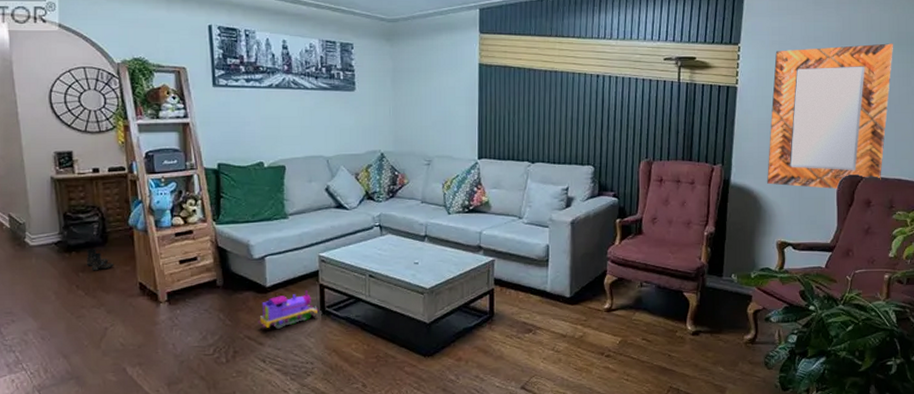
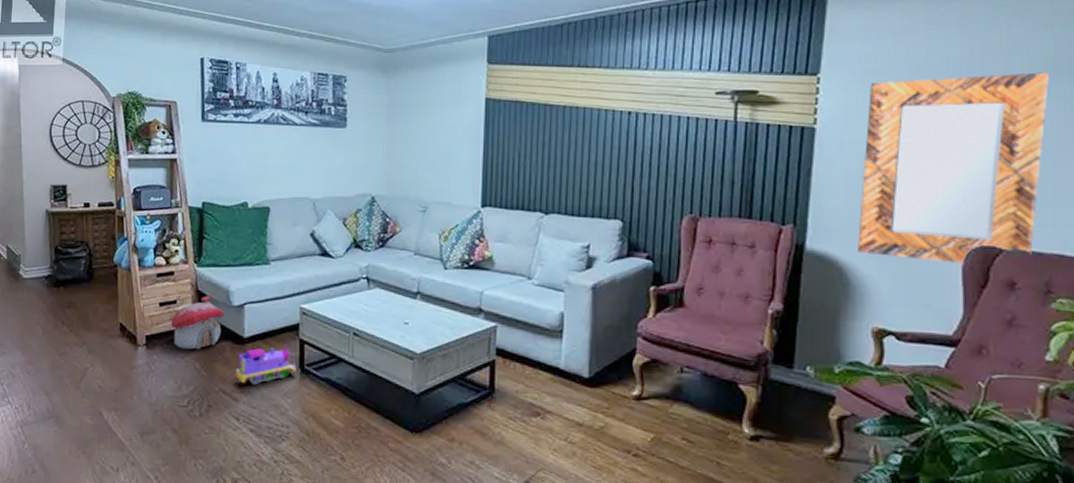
boots: present [87,249,114,271] -> none [73,285,98,308]
toy house: none [192,250,246,302] -> present [171,295,225,350]

